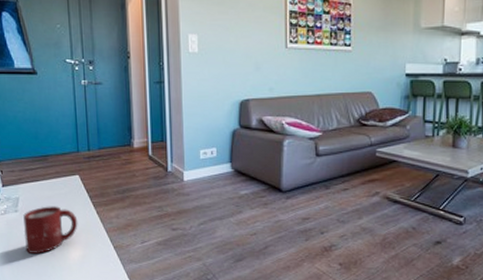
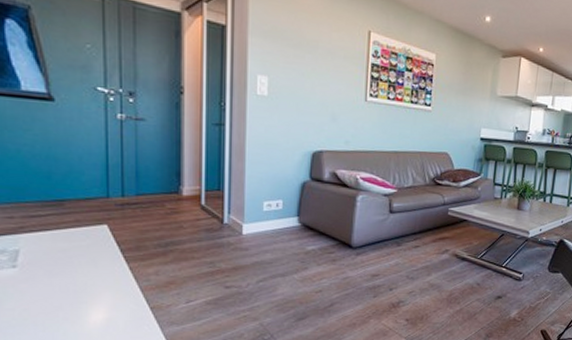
cup: present [23,206,78,254] -> none [24,260,103,318]

